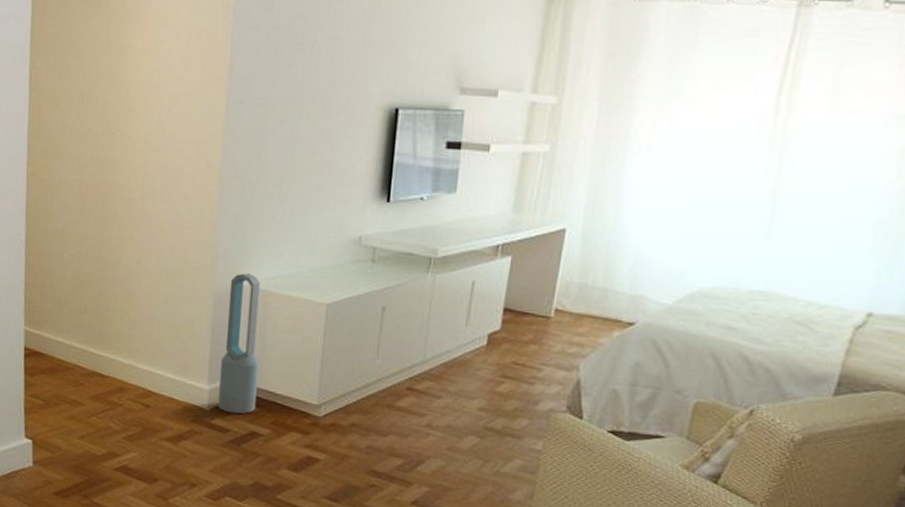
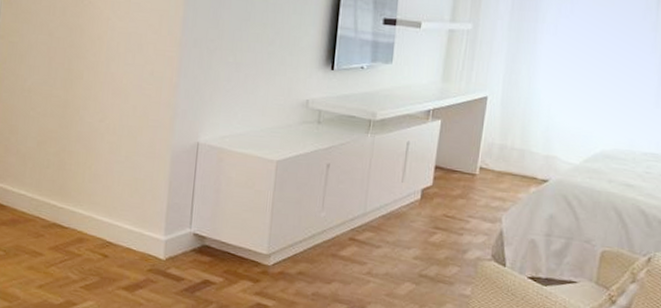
air purifier: present [218,273,260,414] -> none [173,132,216,264]

